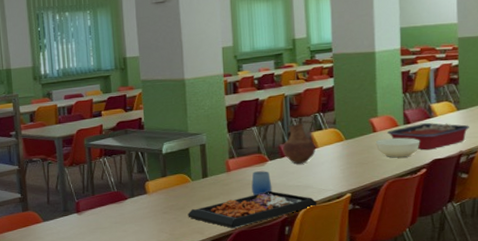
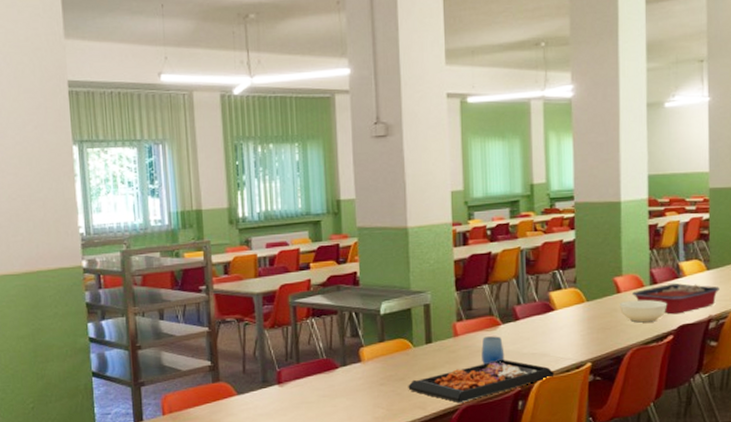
jug: present [282,122,315,163] -> none [516,281,553,328]

